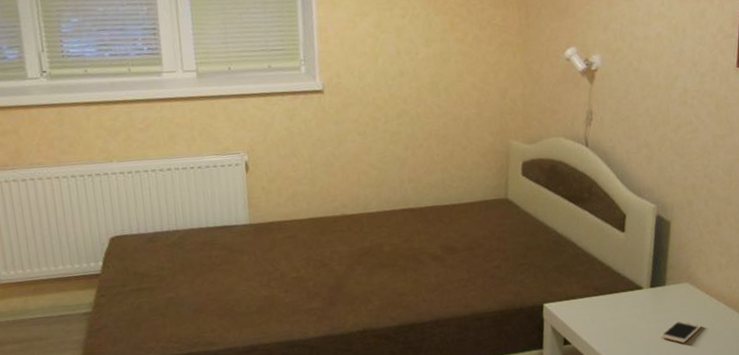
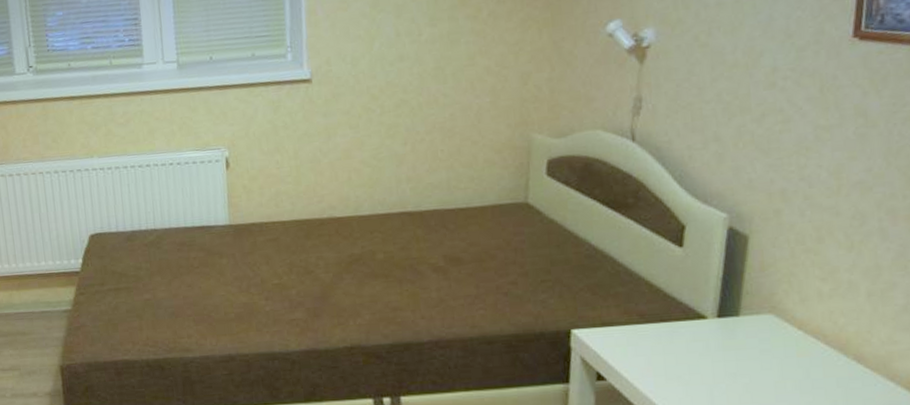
cell phone: present [660,320,702,343] -> none [729,360,792,390]

